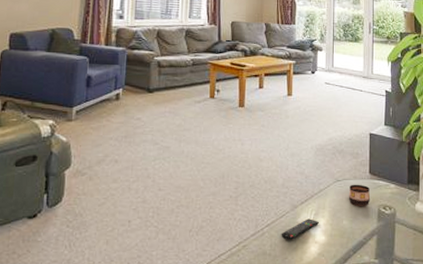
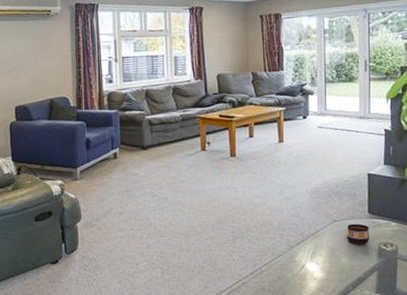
remote control: present [281,218,320,240] -> none [279,257,318,277]

